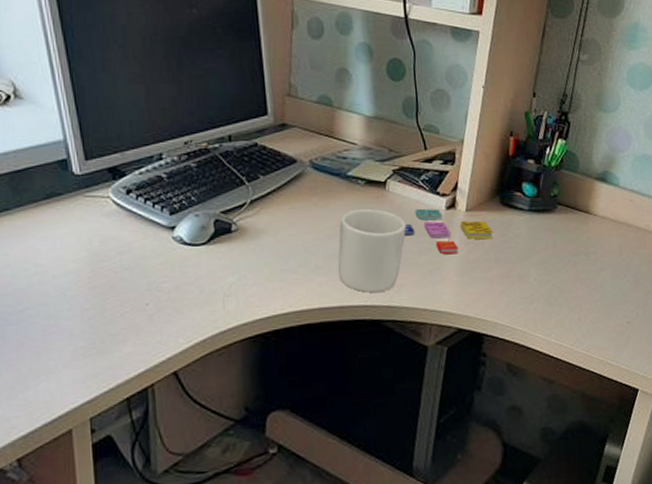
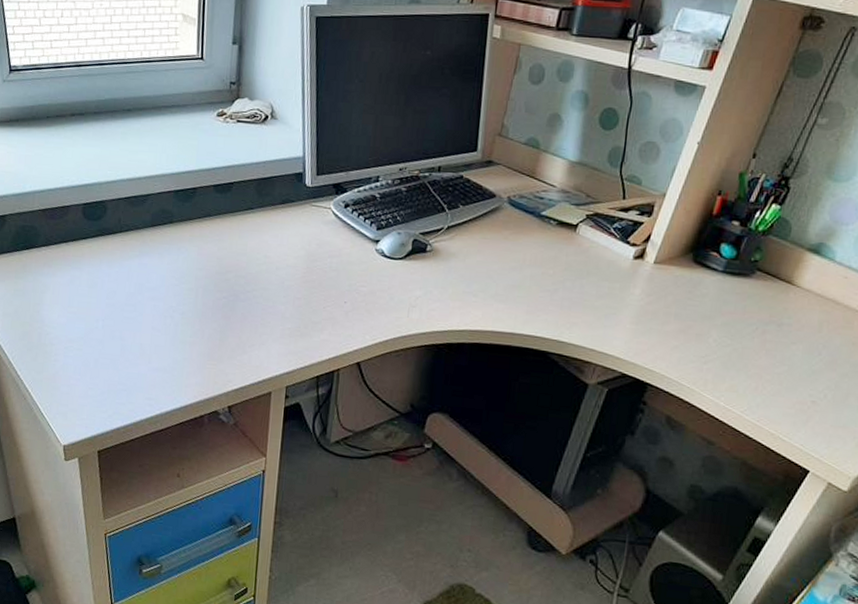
mug: present [338,208,407,293] -> none [515,246,590,327]
books: present [404,208,494,254] -> none [586,254,680,303]

